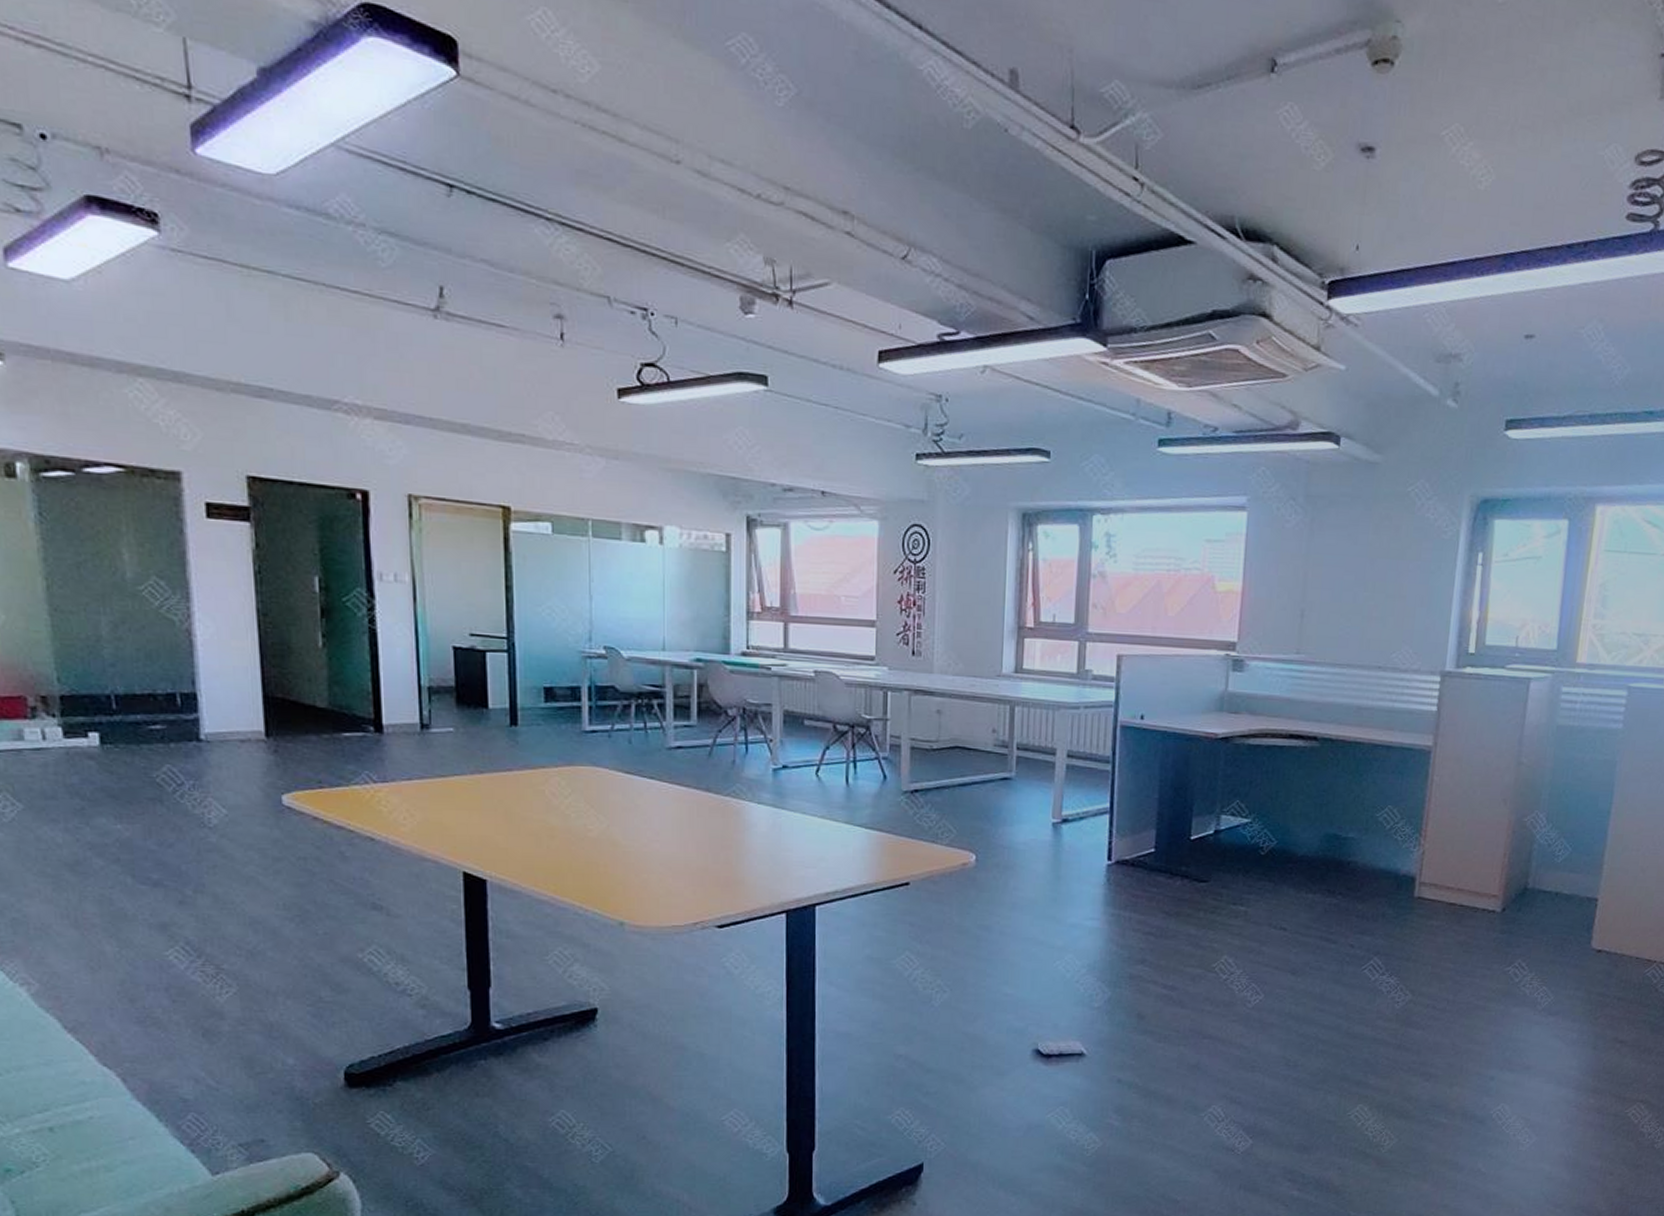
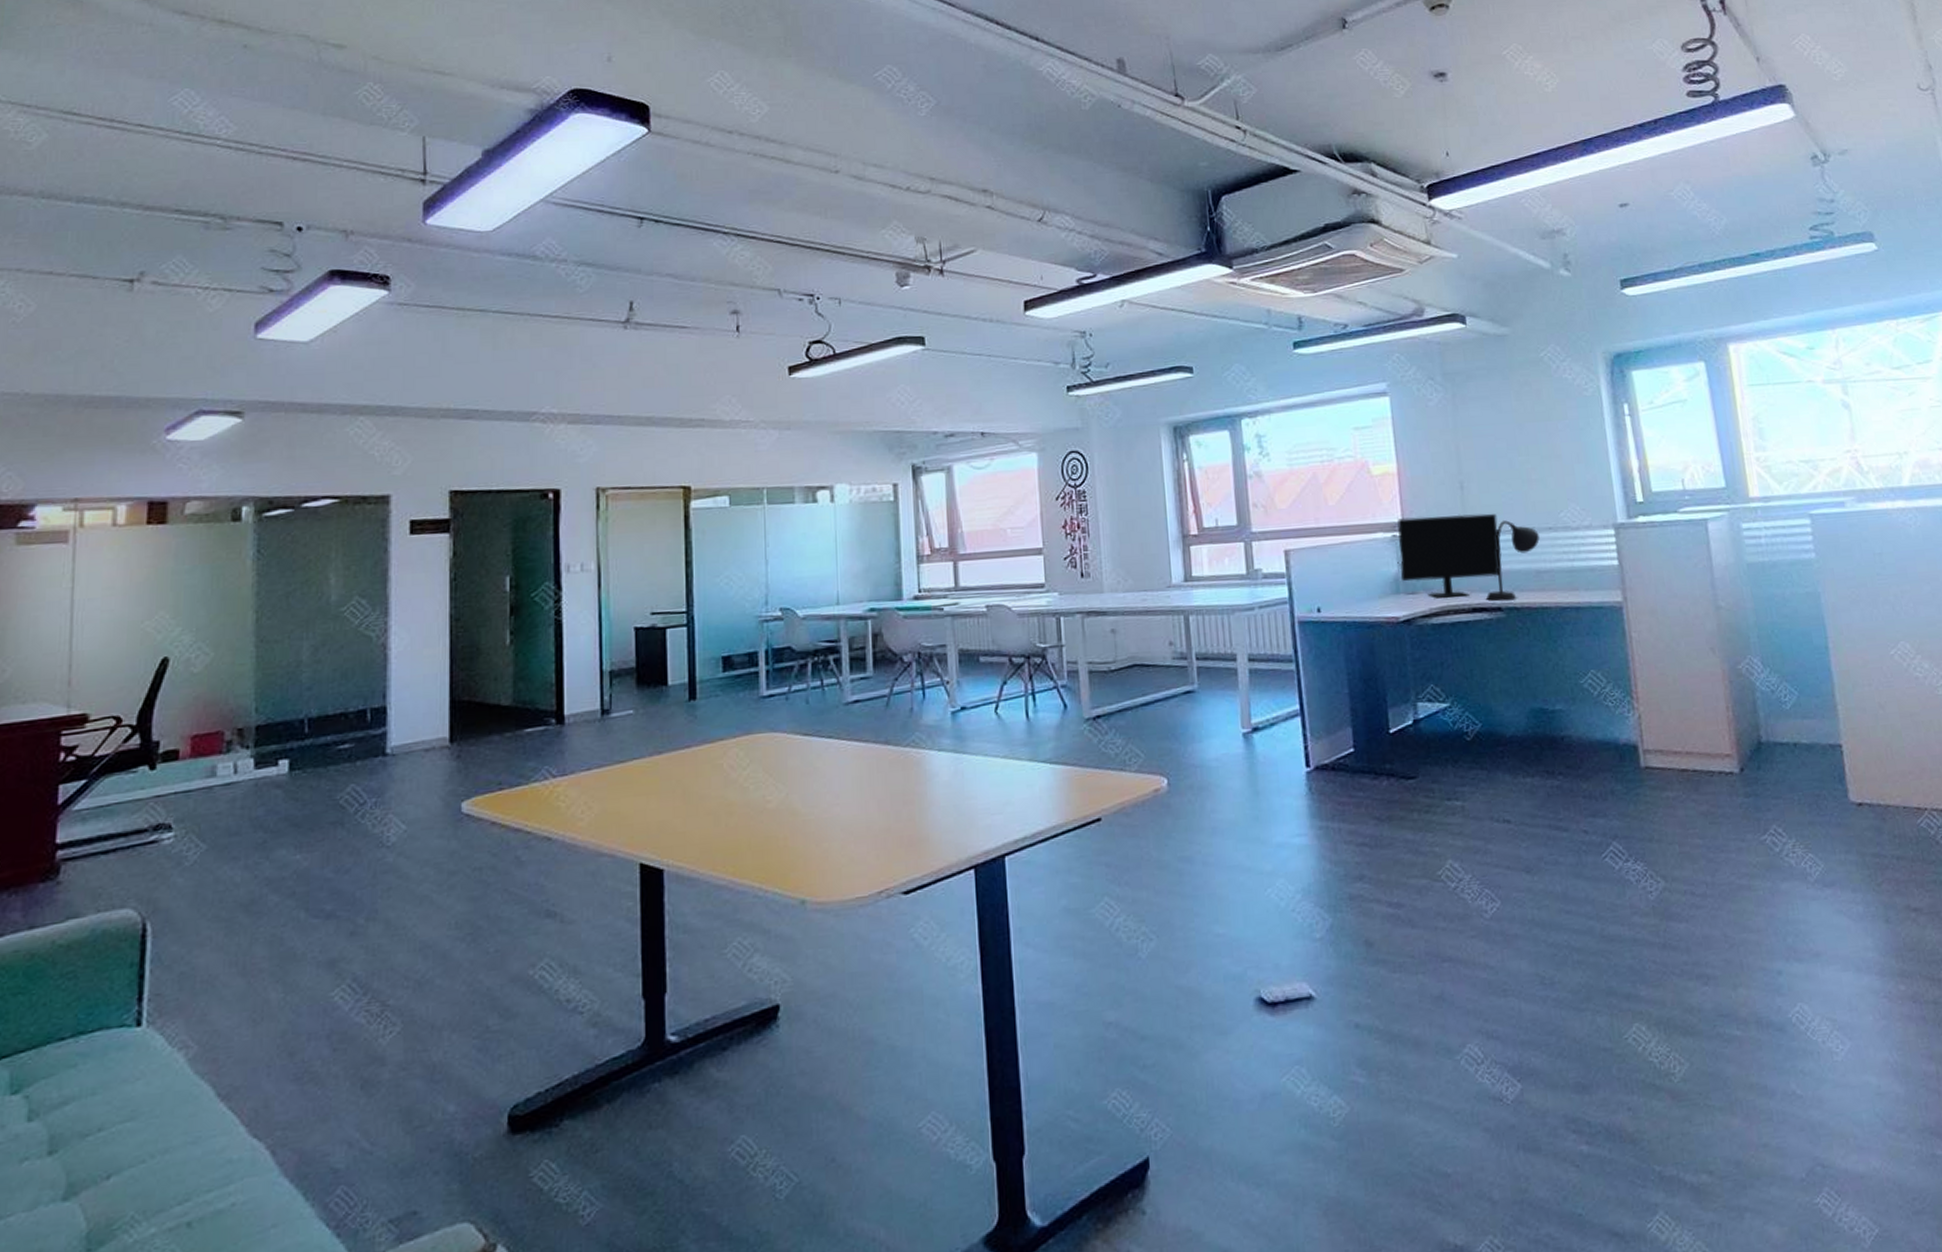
monitor: none [1227,638,1331,722] -> present [1397,513,1499,599]
desk lamp: none [1305,654,1368,732] -> present [1486,520,1540,602]

